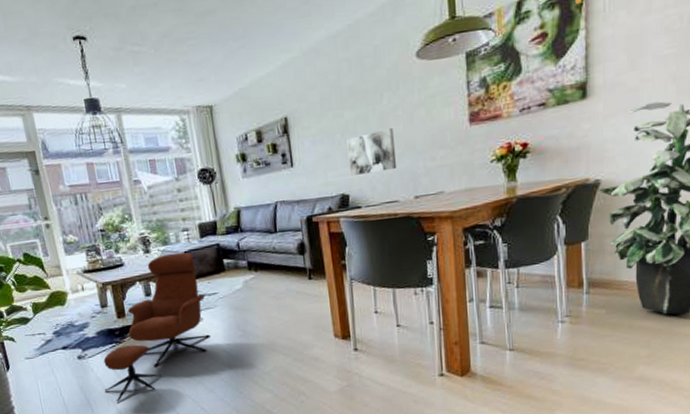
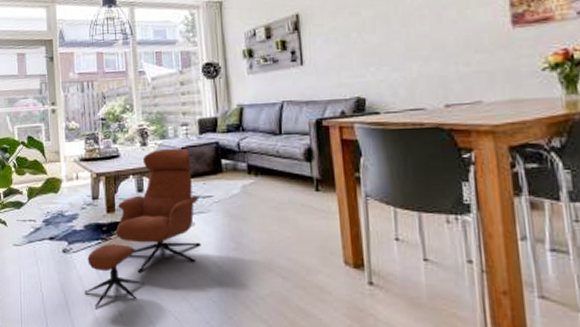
wall art: present [347,128,397,177] -> none [364,28,423,79]

